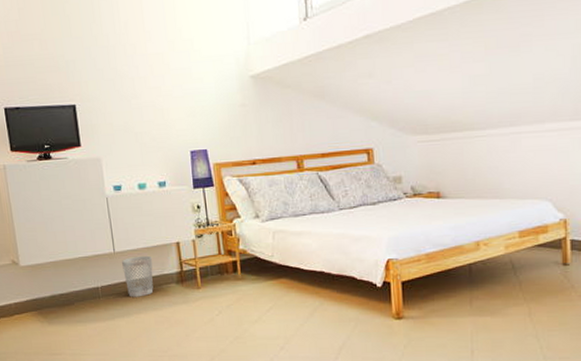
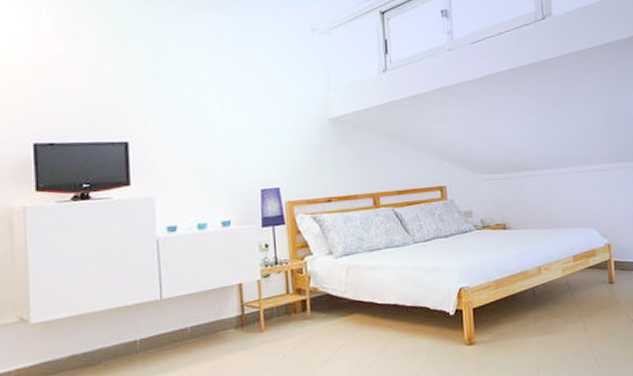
wastebasket: present [122,255,154,297] -> none [170,300,208,349]

